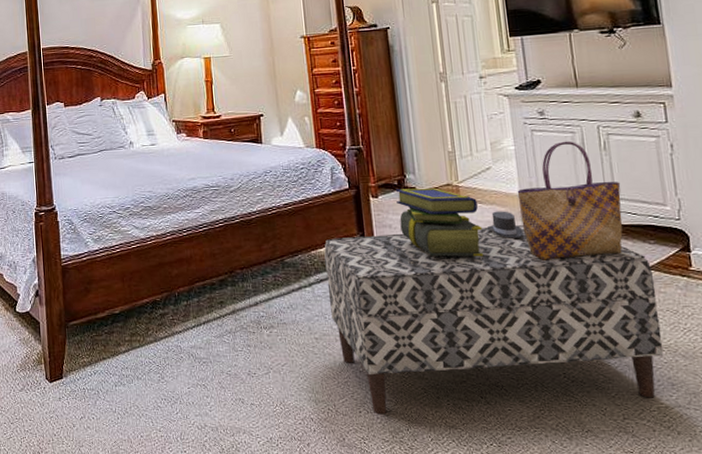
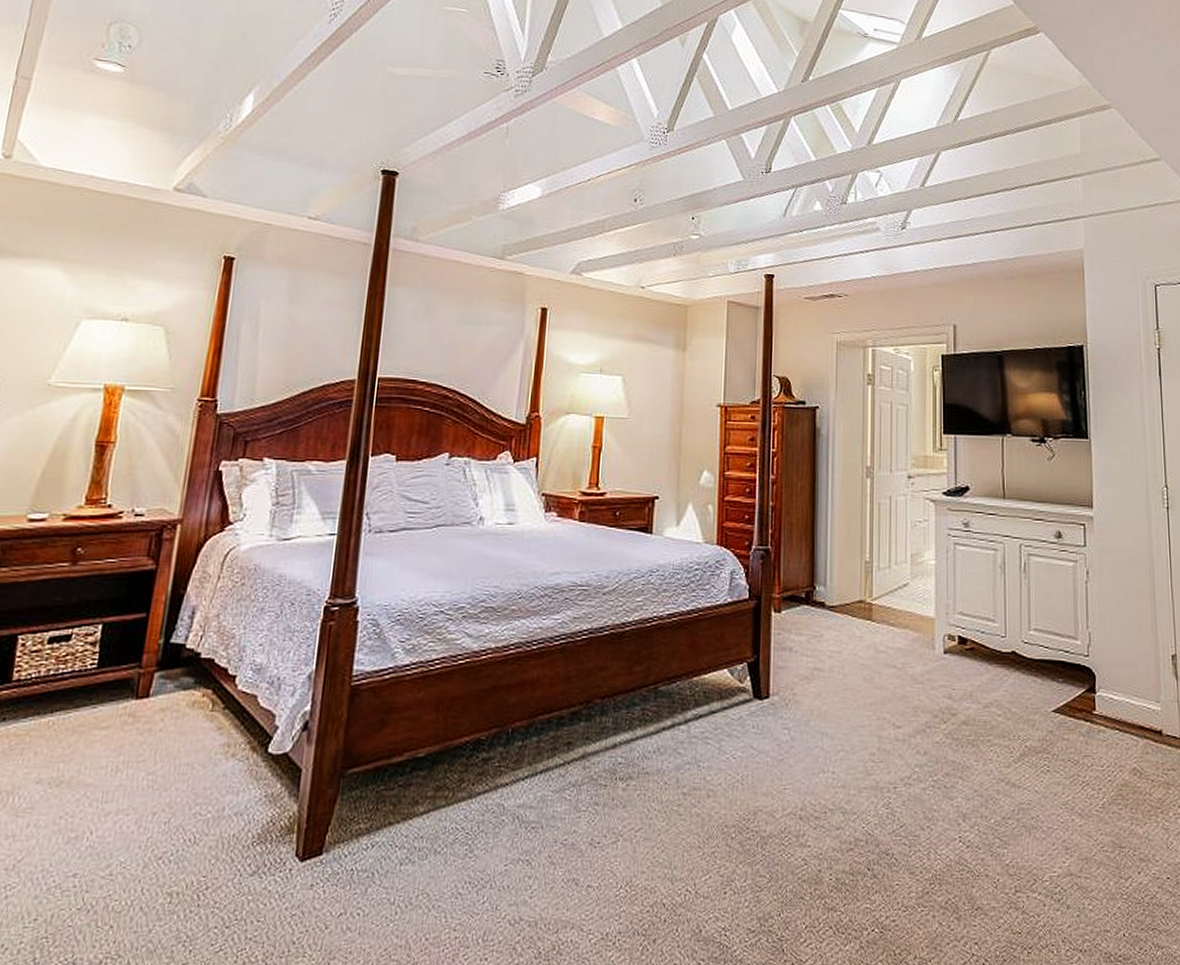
bench: present [324,225,664,415] -> none [706,655,1061,896]
stack of books: present [395,188,484,257] -> none [801,603,892,692]
top hat: present [488,211,523,238] -> none [898,636,934,670]
tote bag: present [517,141,623,260] -> none [933,558,1036,698]

